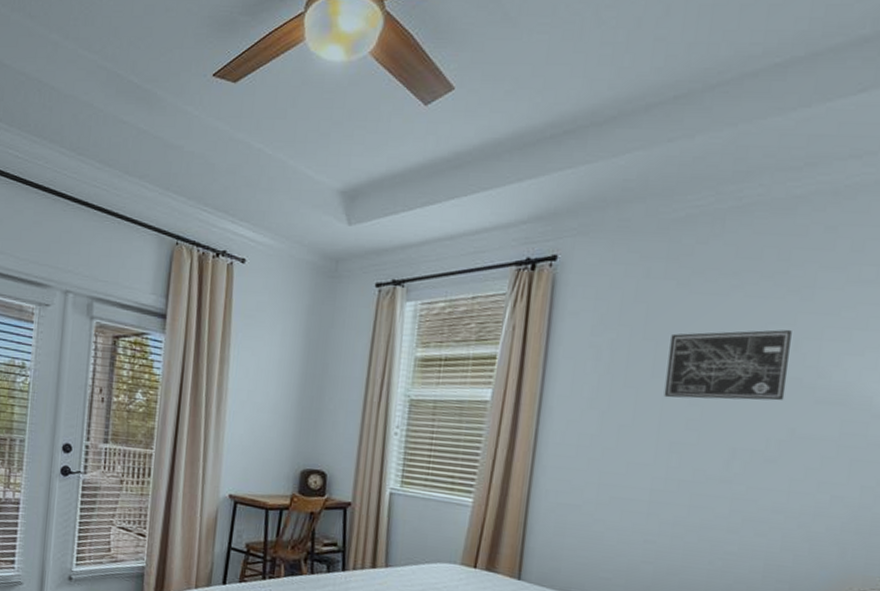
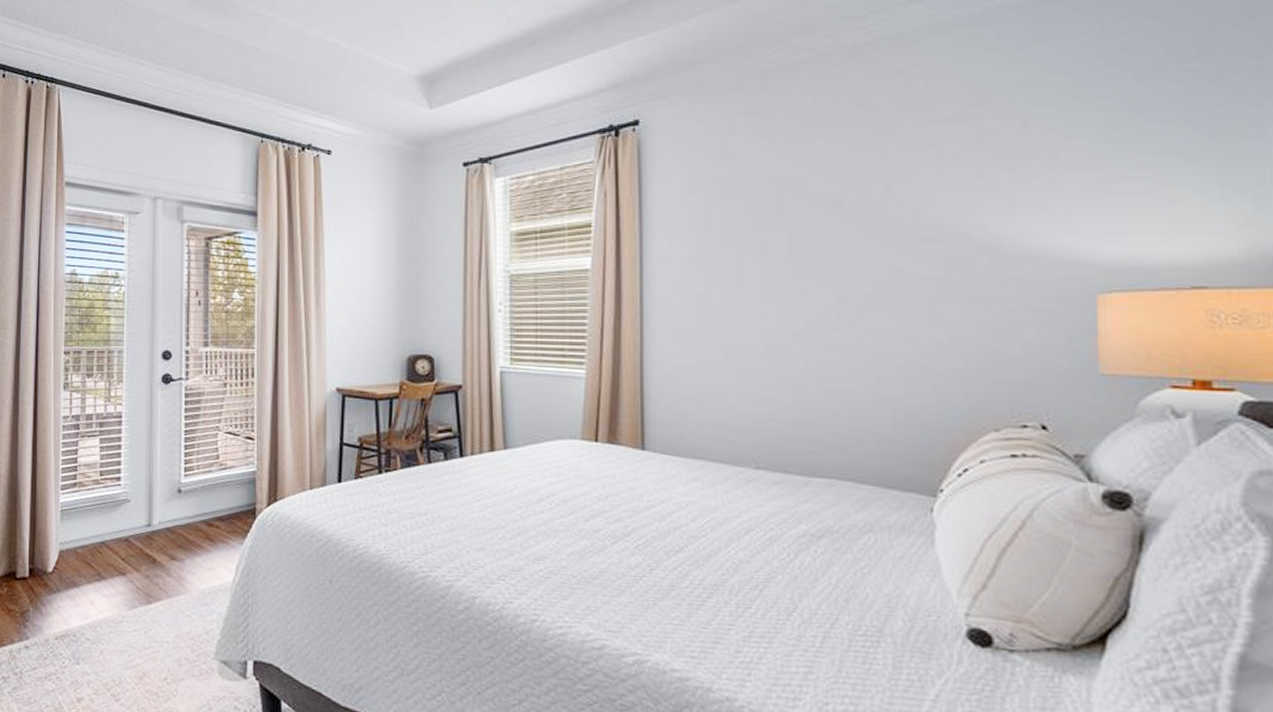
wall art: present [664,330,792,401] -> none [763,173,885,250]

